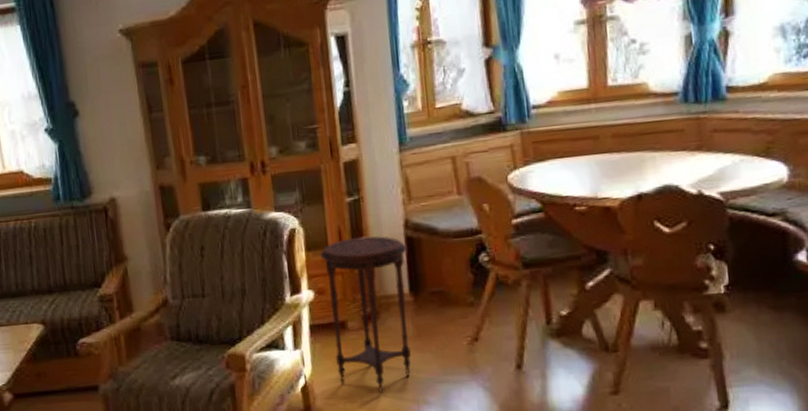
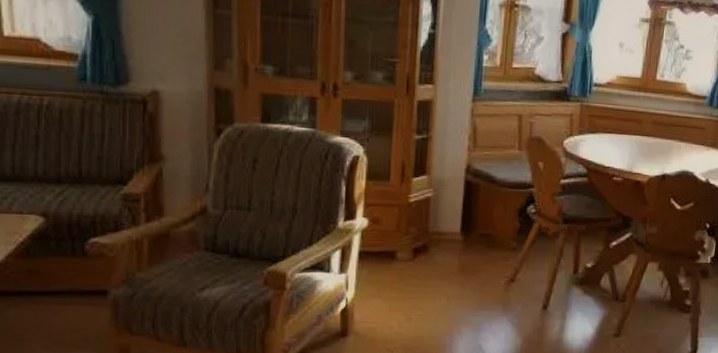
side table: present [320,236,411,395] -> none [379,174,465,323]

